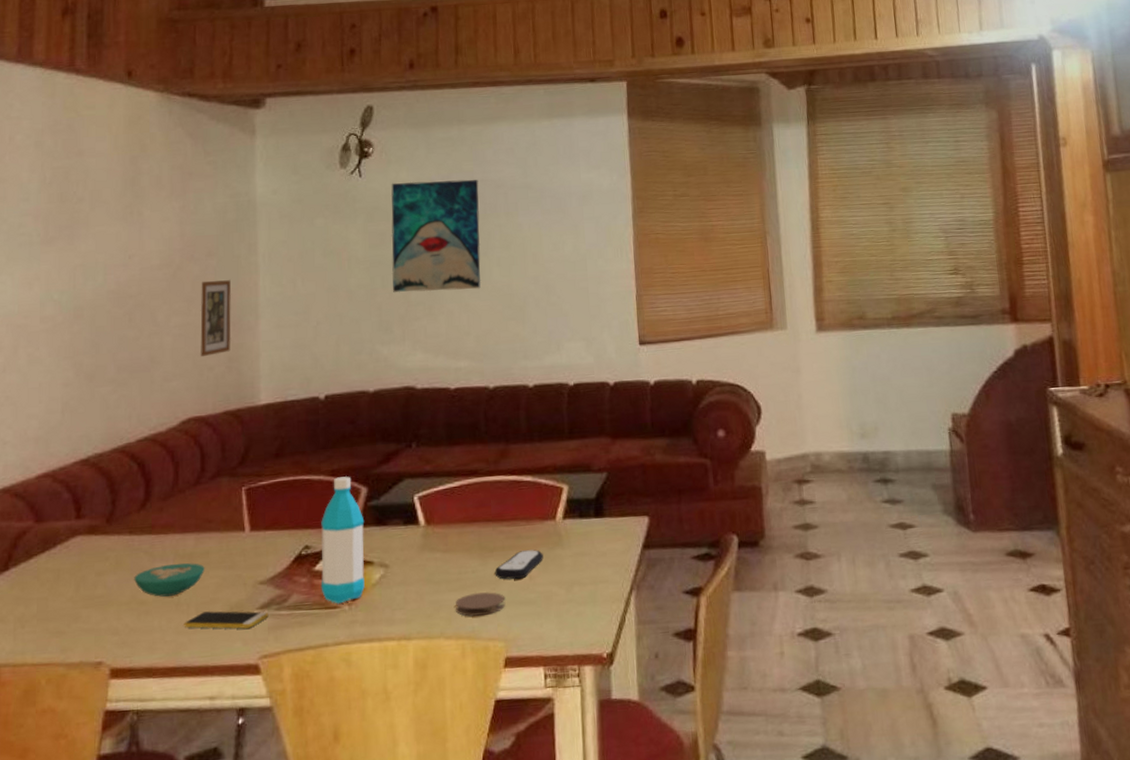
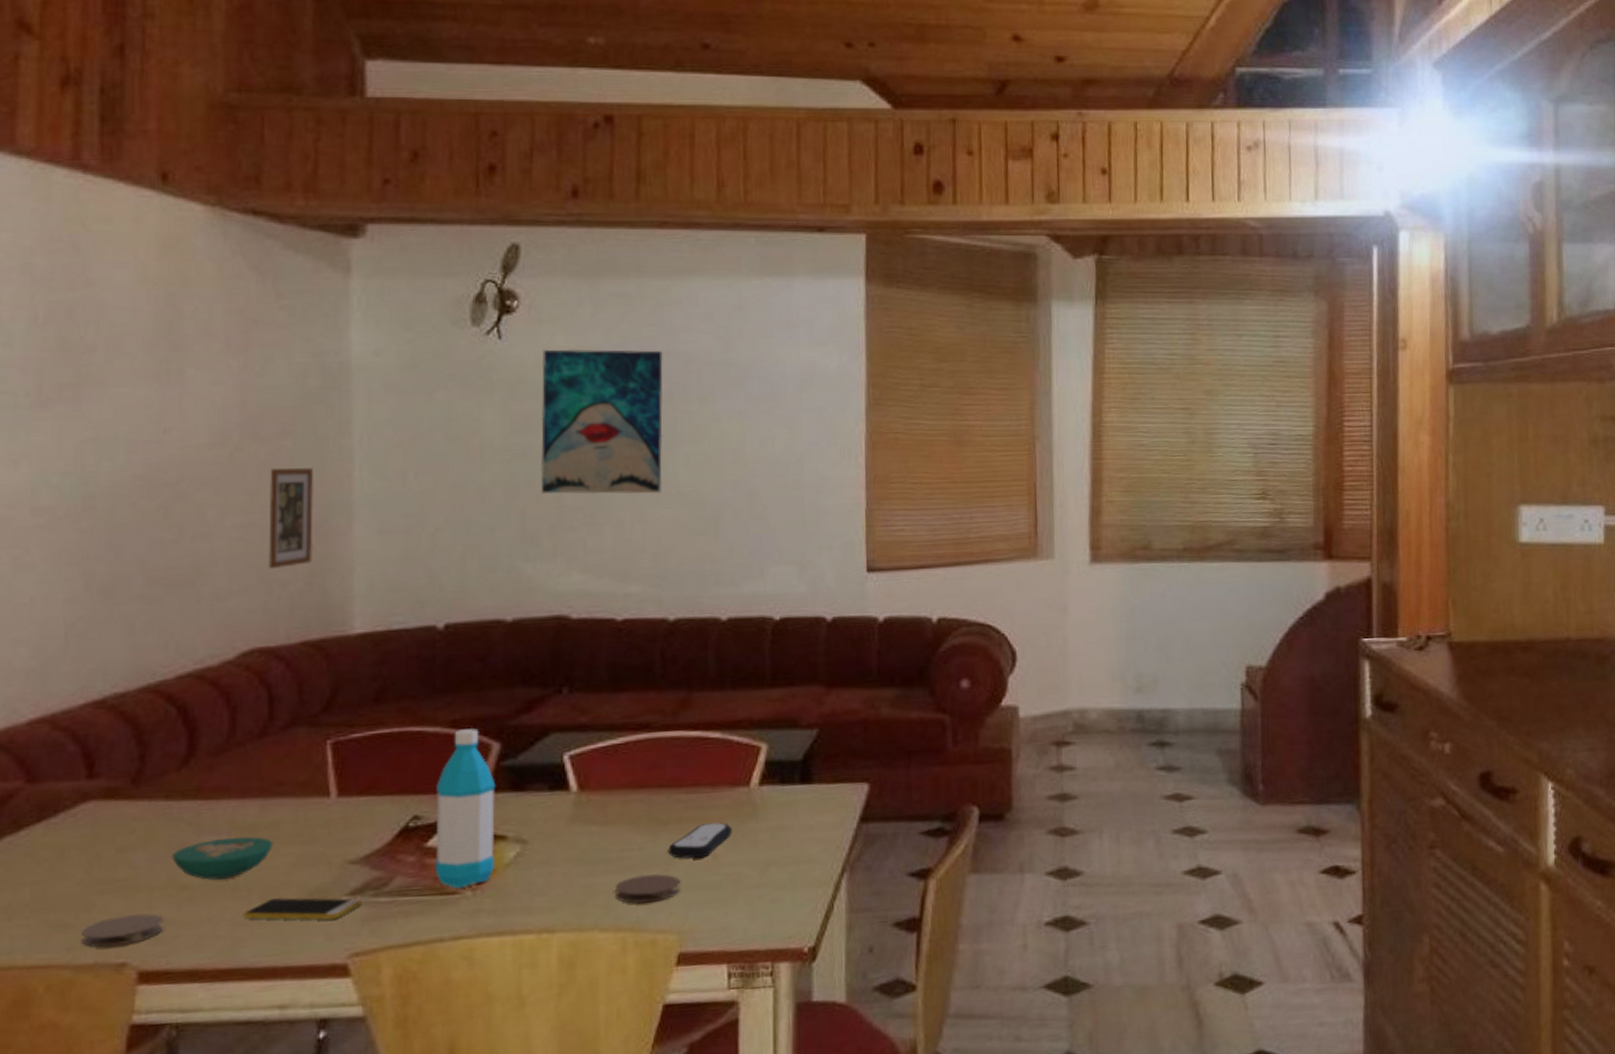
coaster: none [71,623,128,650] -> present [81,913,164,948]

